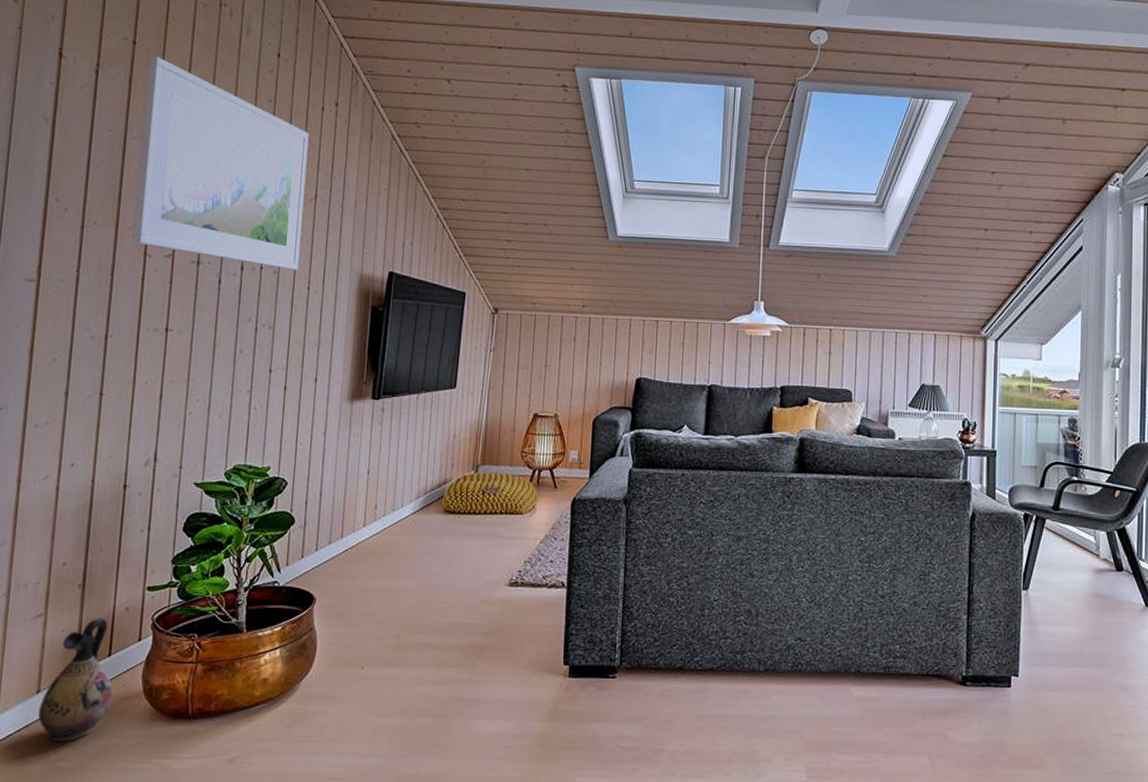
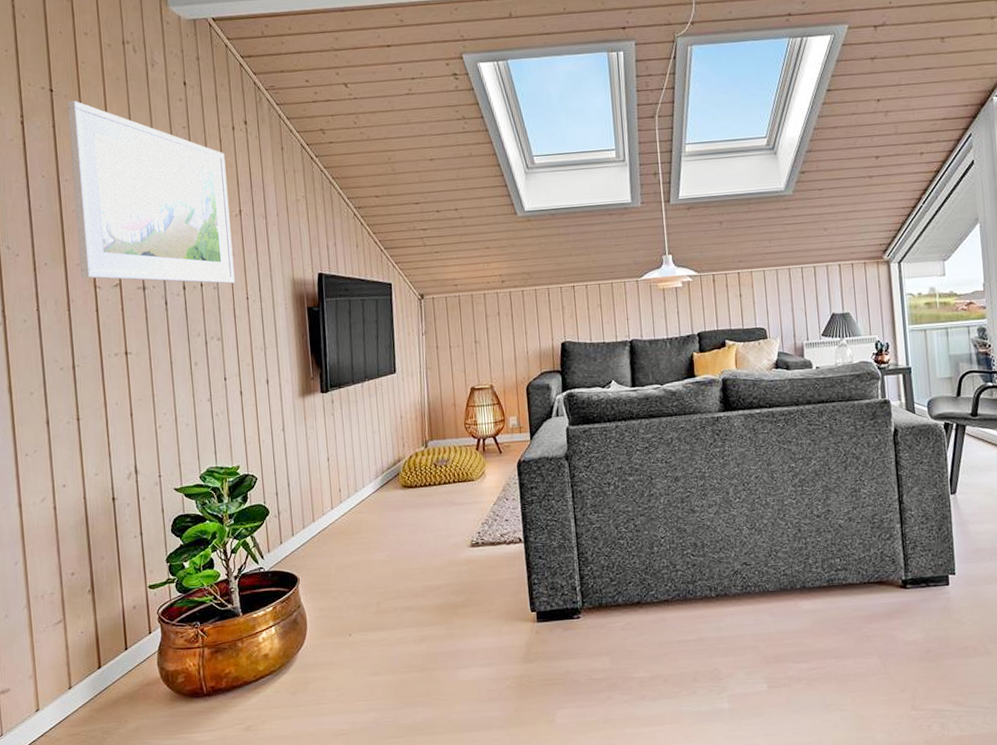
ceramic jug: present [38,618,113,742] -> none [73,617,135,730]

